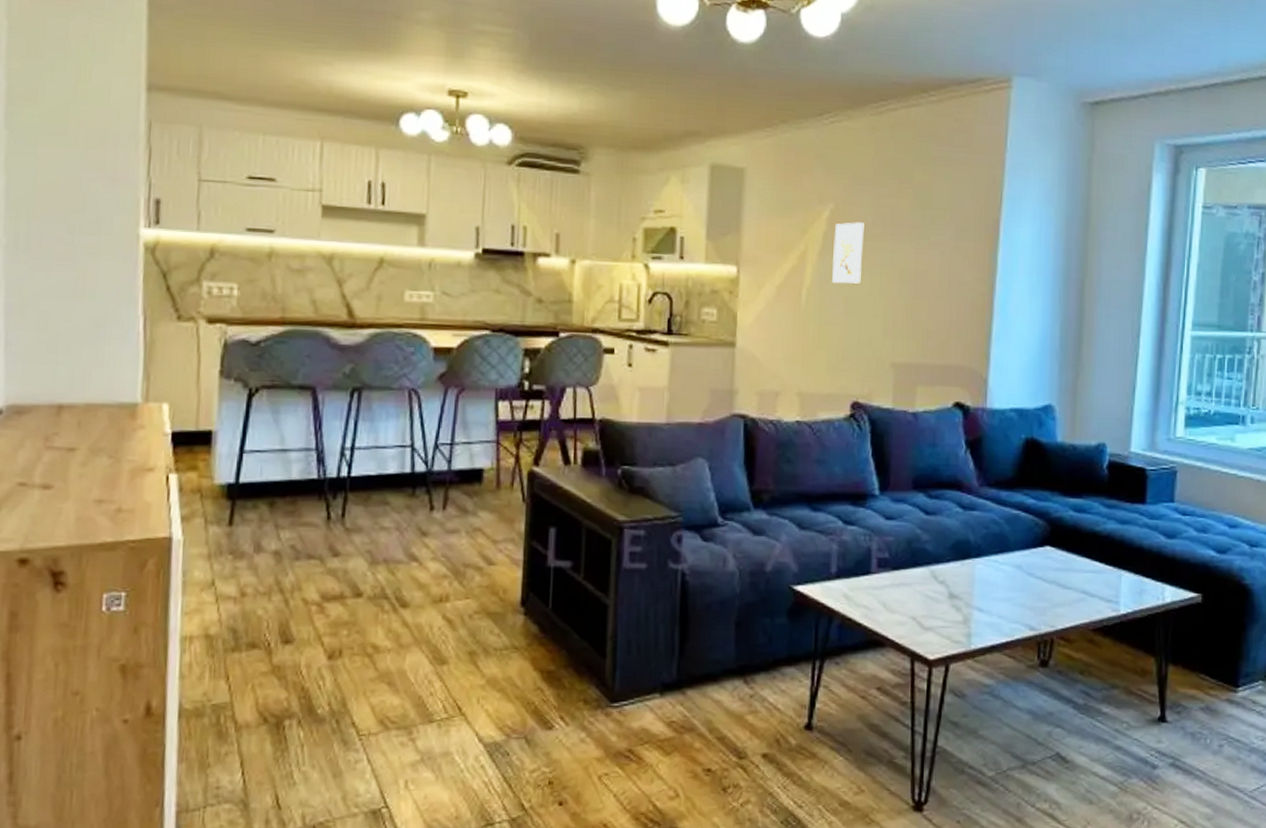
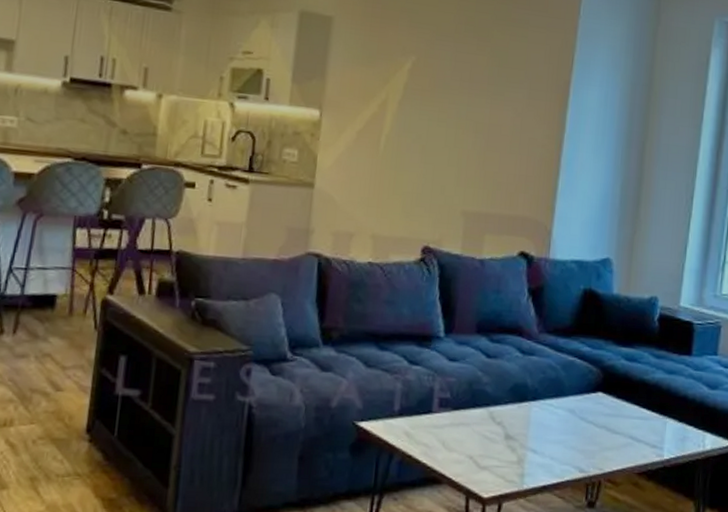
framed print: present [832,222,864,284] -> none [410,75,444,134]

